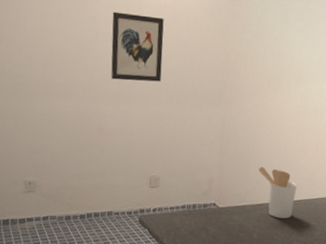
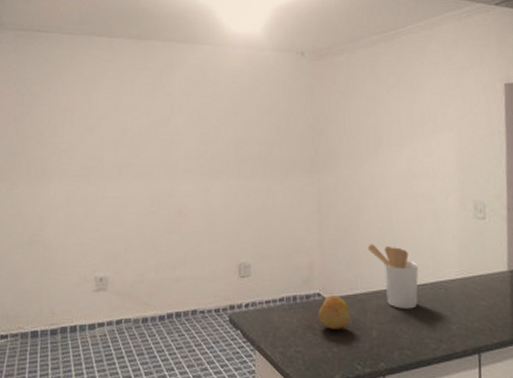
wall art: present [110,11,164,82] -> none [187,83,244,155]
fruit: none [212,205,238,232] -> present [318,295,350,329]

